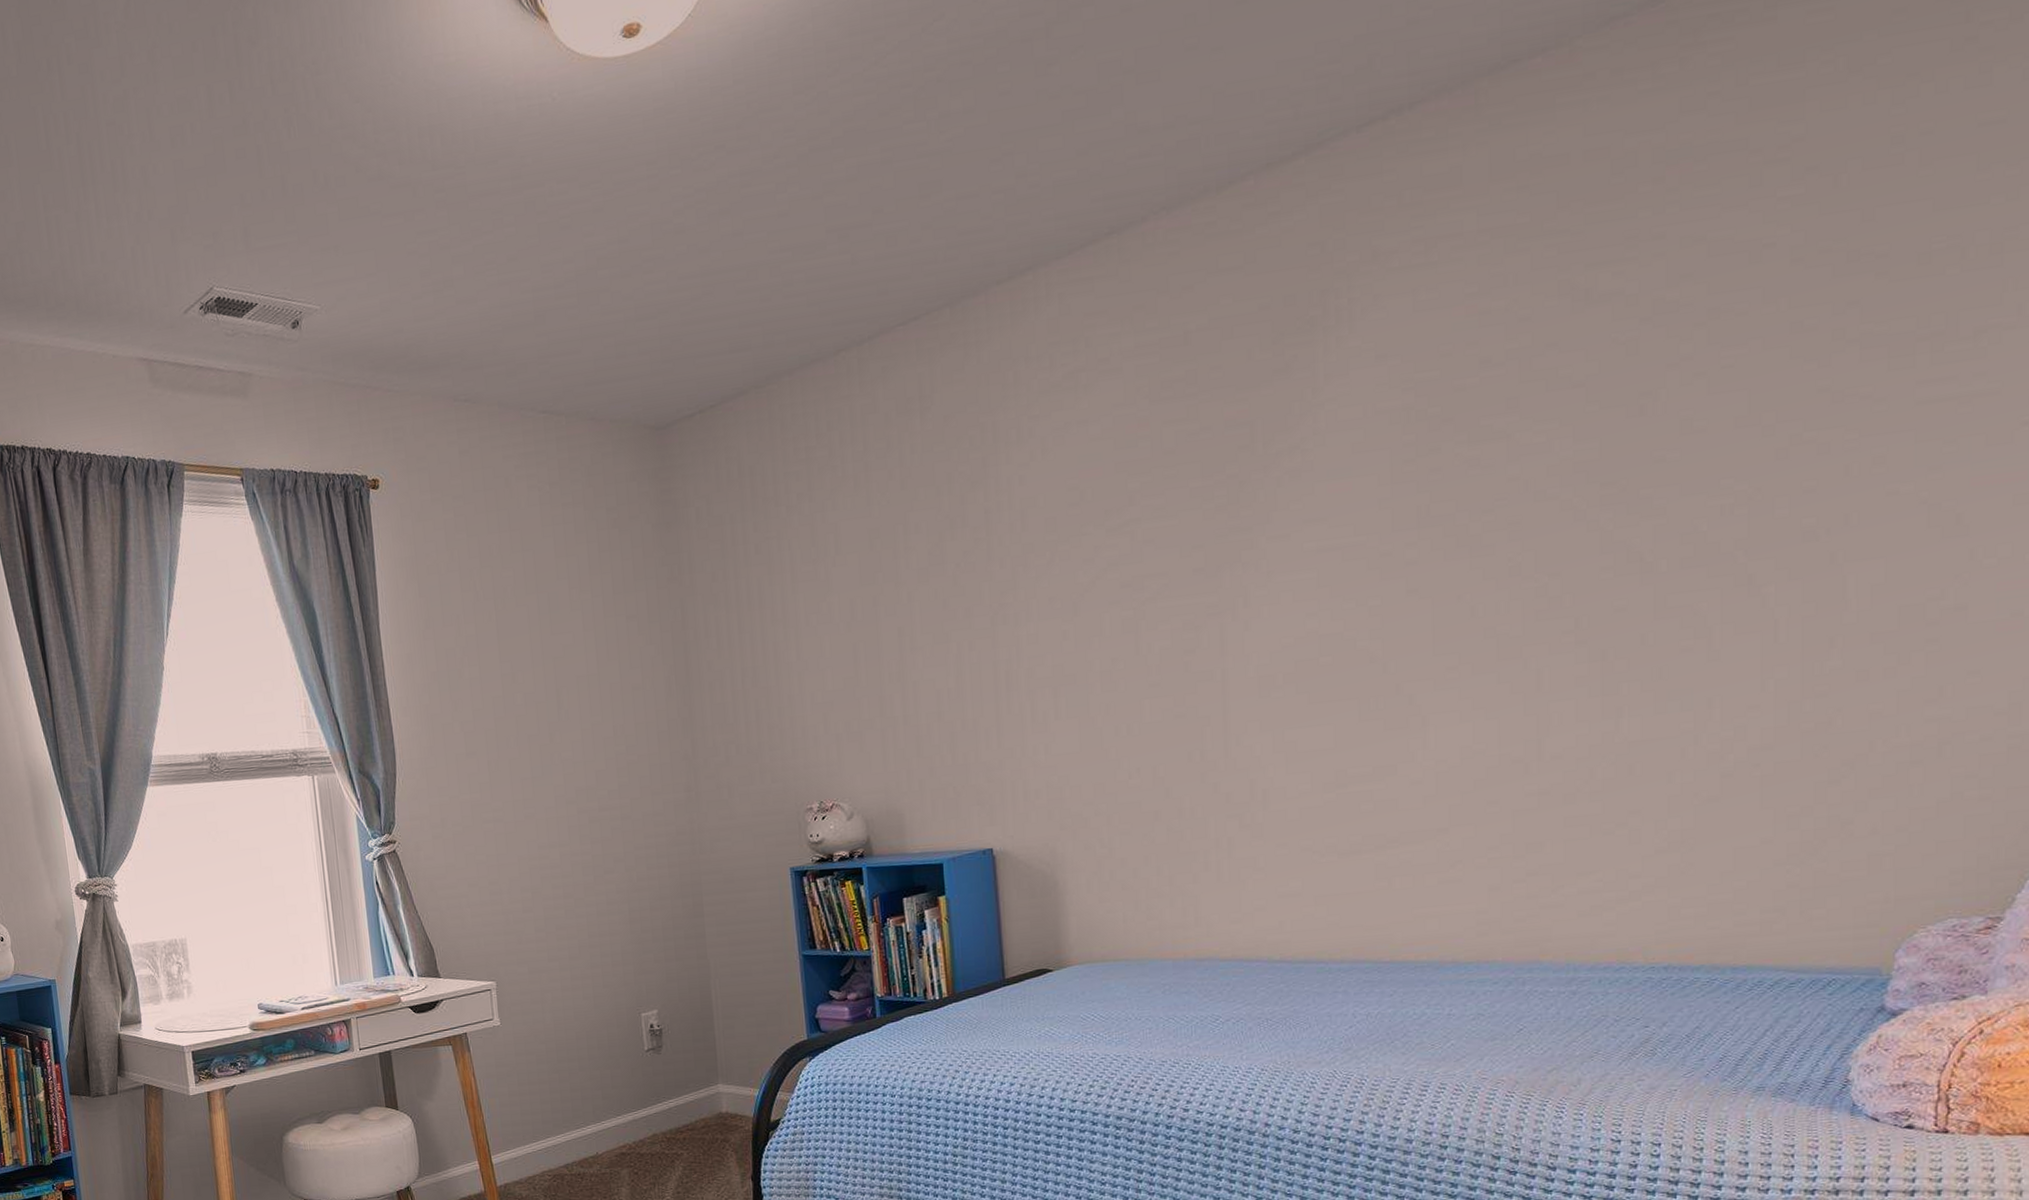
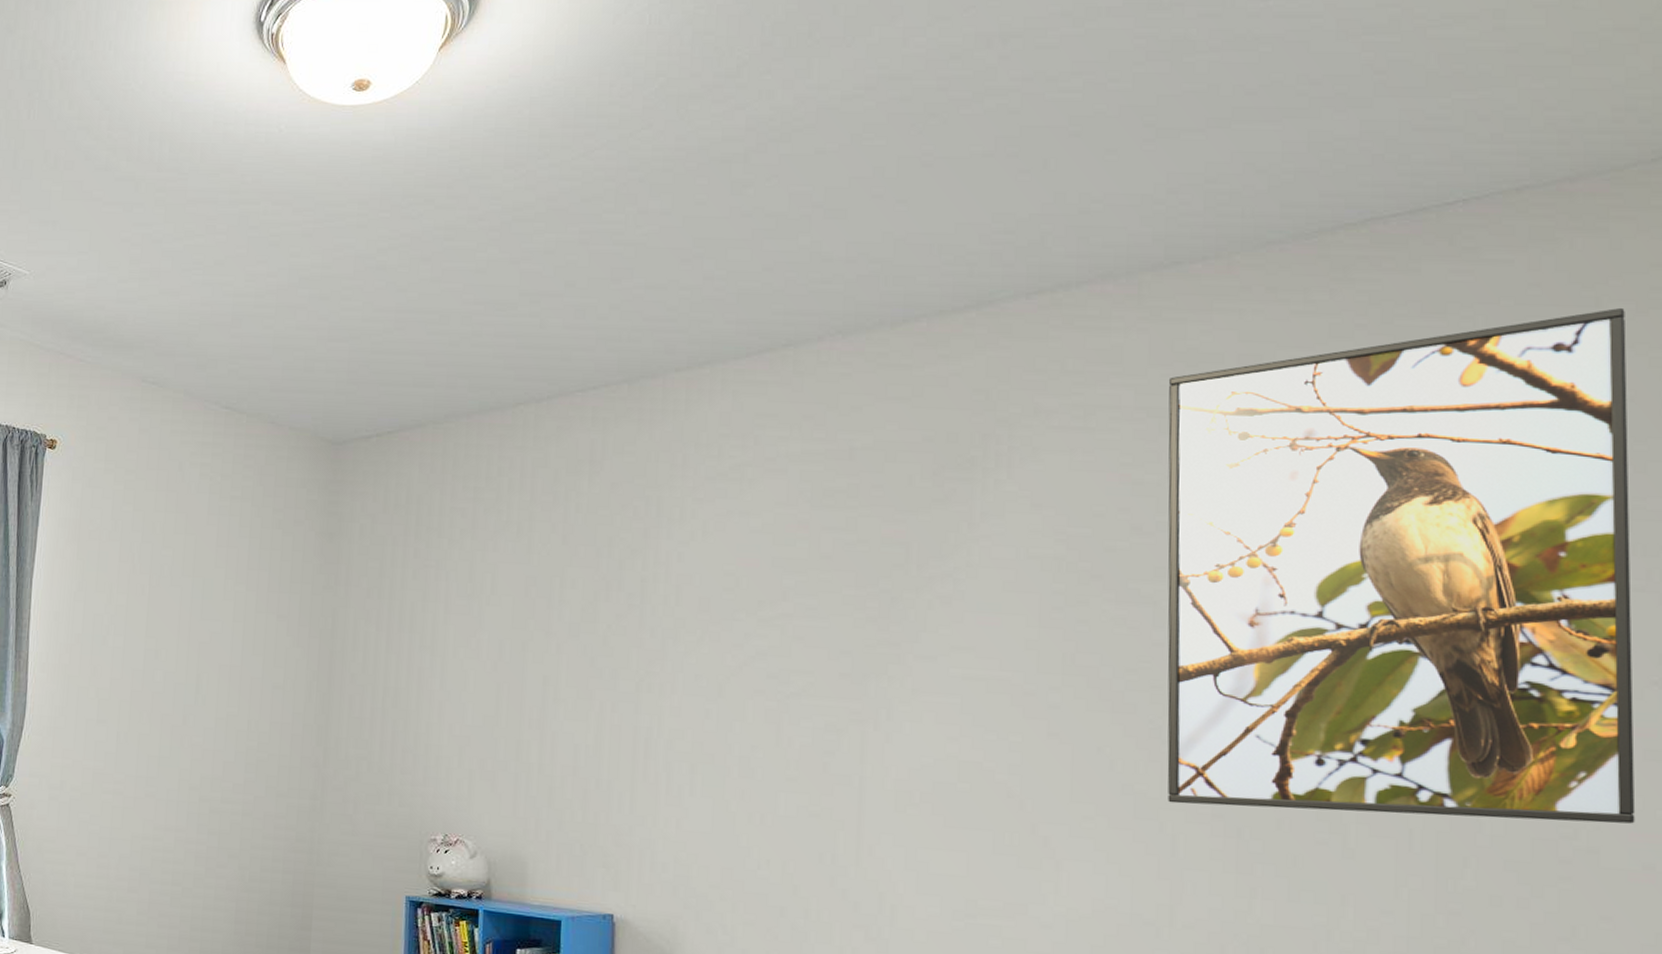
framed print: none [1513,17,2004,638] -> present [1167,307,1636,824]

